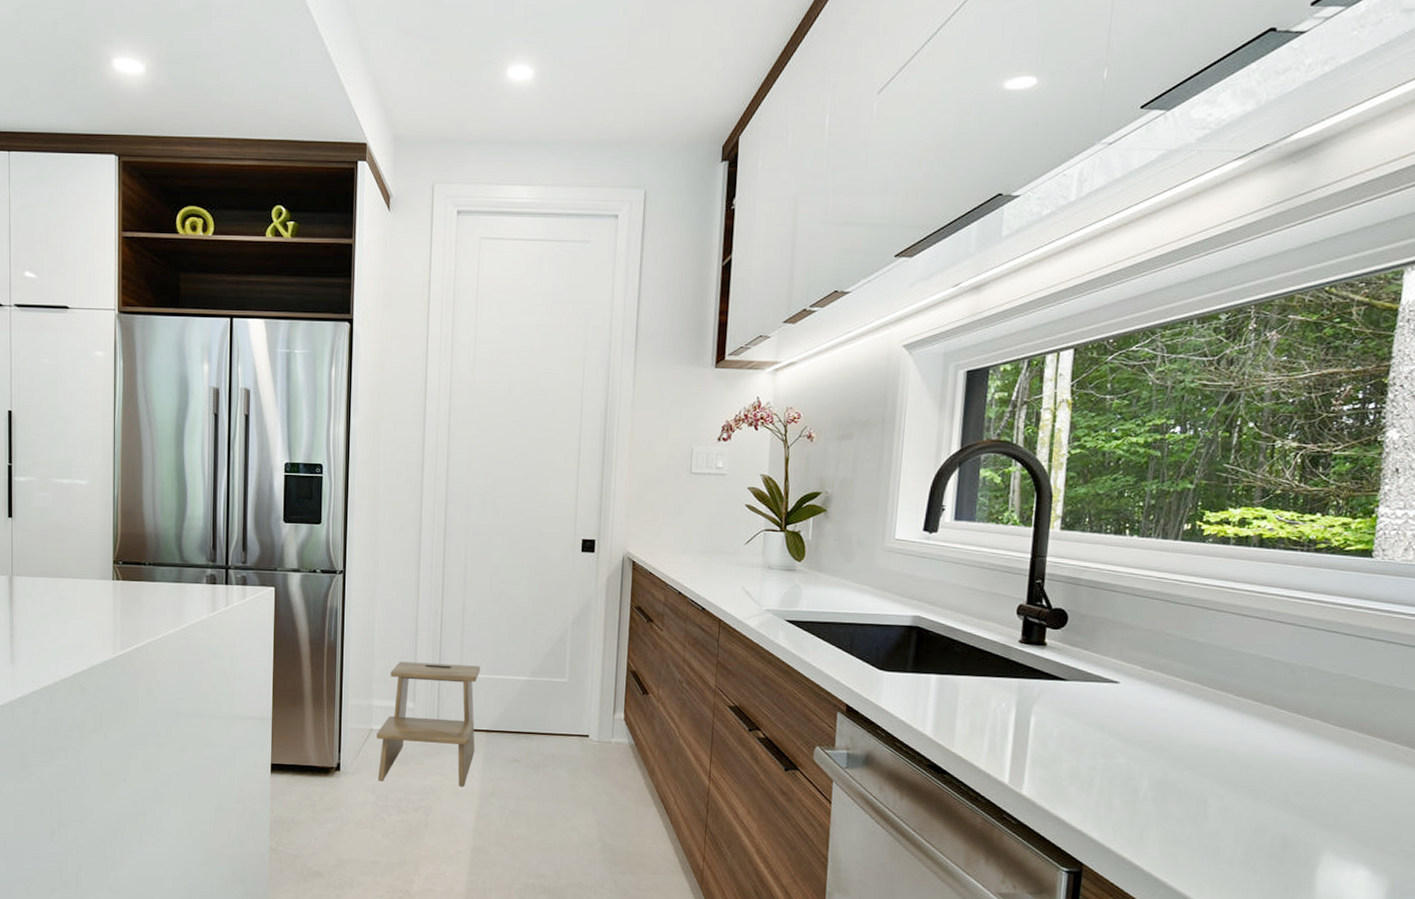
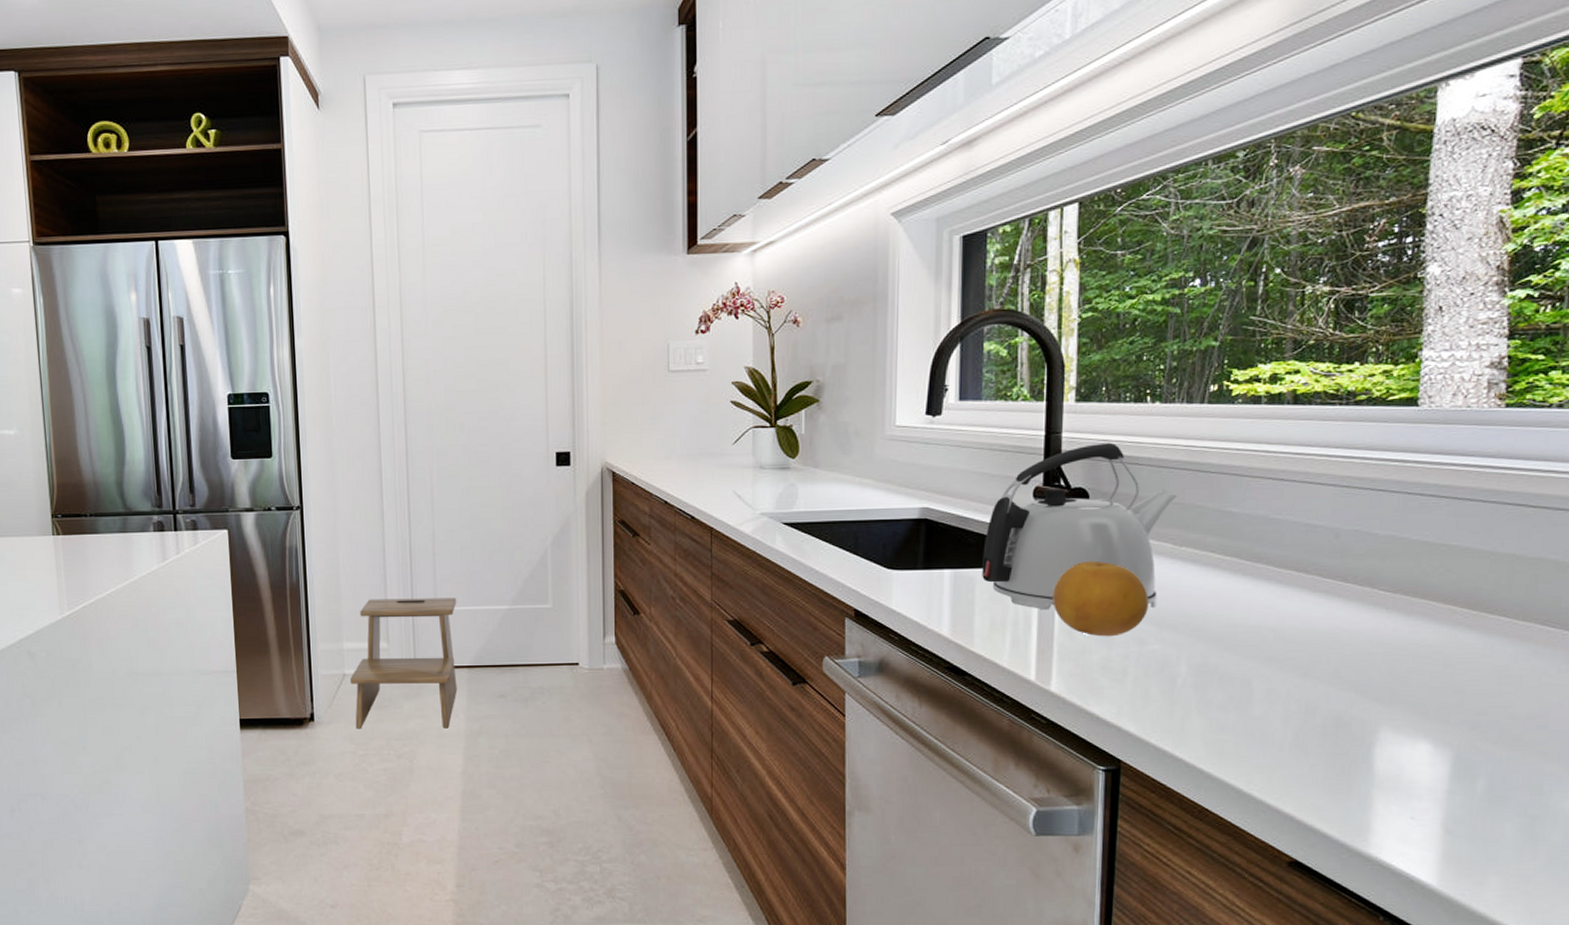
kettle: none [965,569,1149,724] -> present [982,442,1178,611]
fruit: none [1028,676,1117,748] -> present [1052,560,1149,637]

